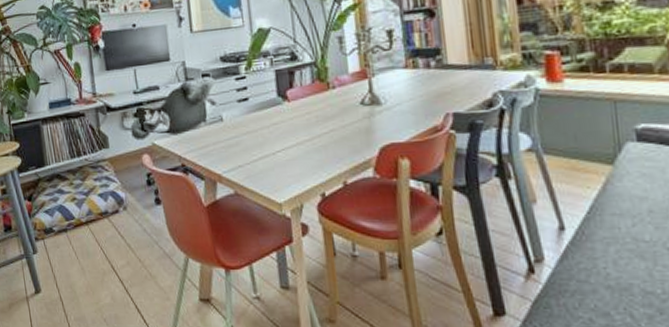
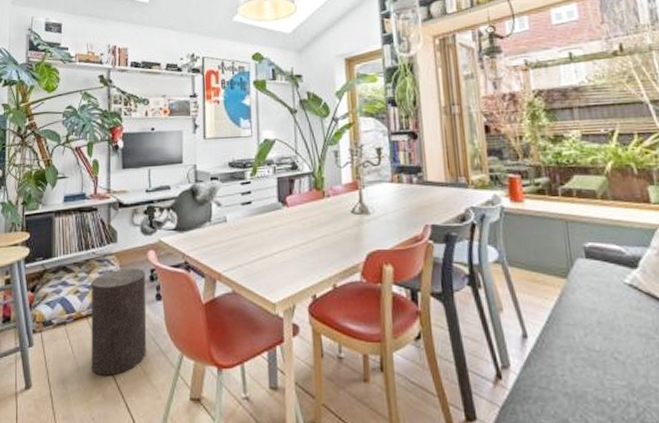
stool: none [87,173,151,279] -> present [91,269,147,376]

